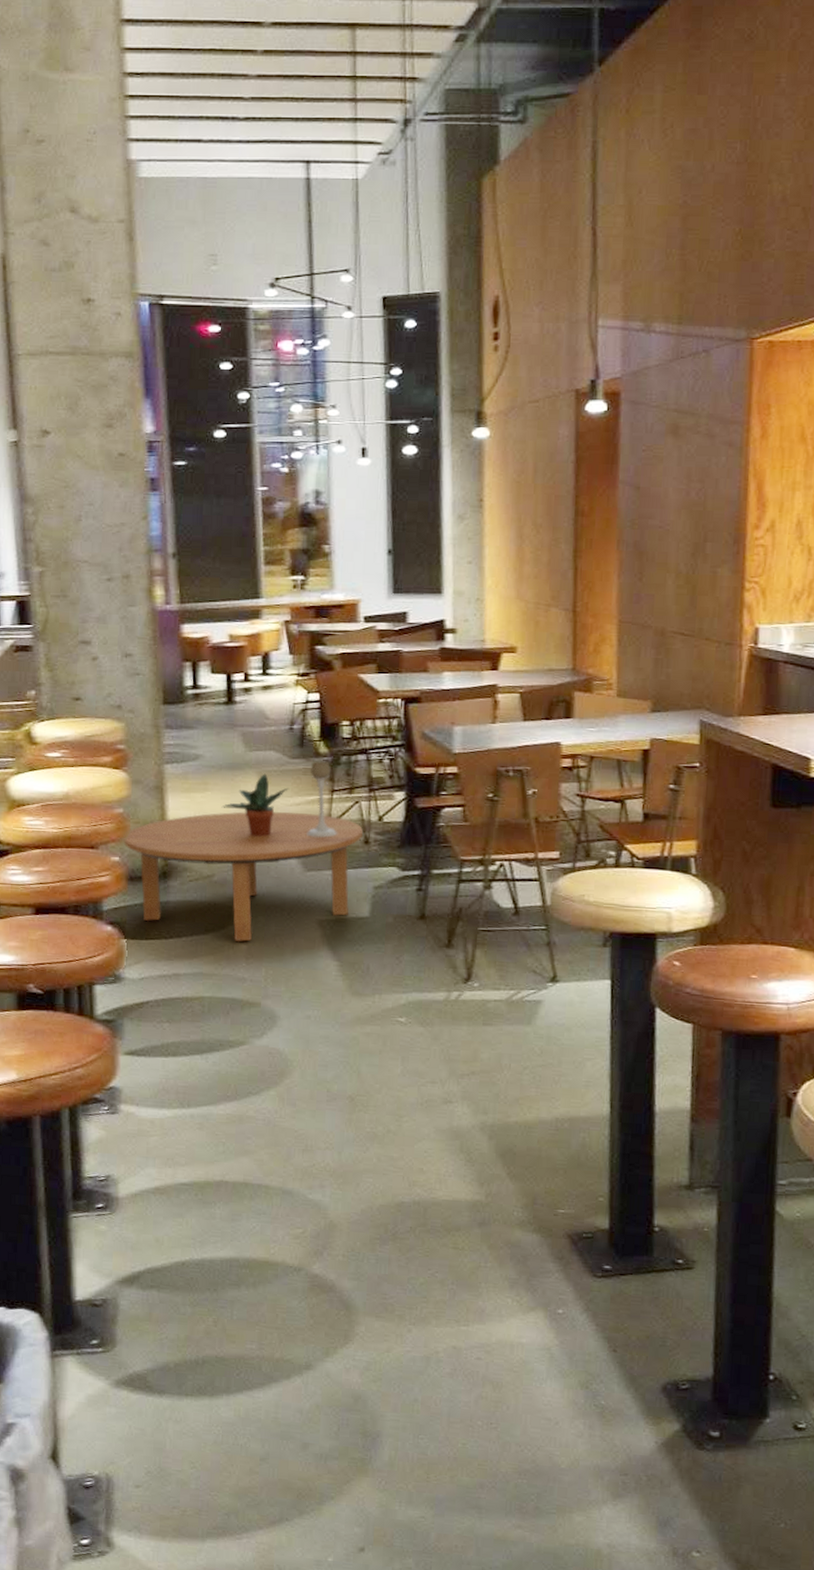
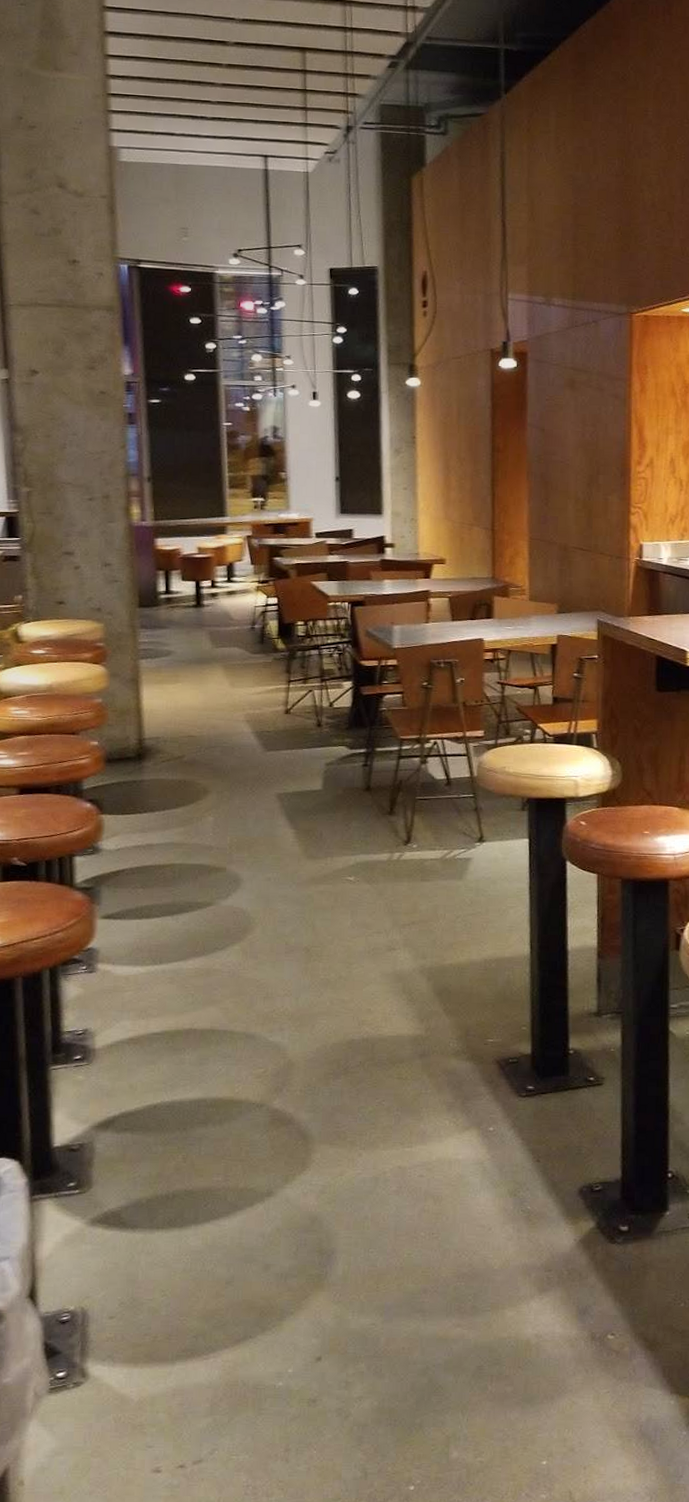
coffee table: present [123,811,363,942] -> none [102,700,316,814]
potted plant: present [221,773,290,837] -> none [191,667,252,722]
candle holder: present [307,761,337,838] -> none [267,655,293,722]

